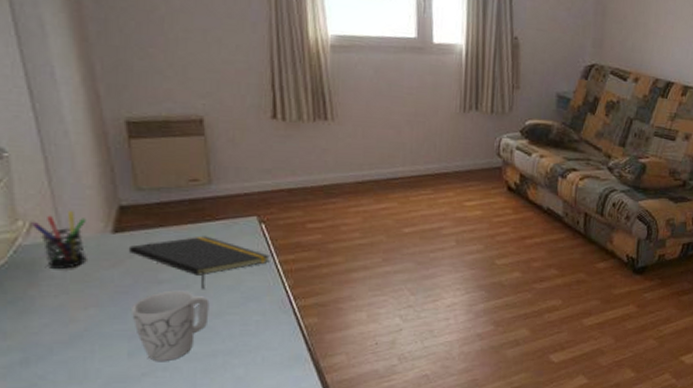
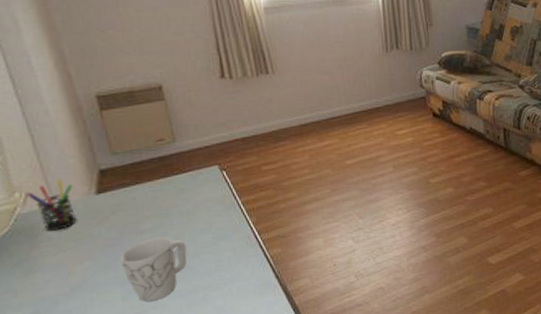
notepad: present [128,235,270,289] -> none [111,187,234,234]

